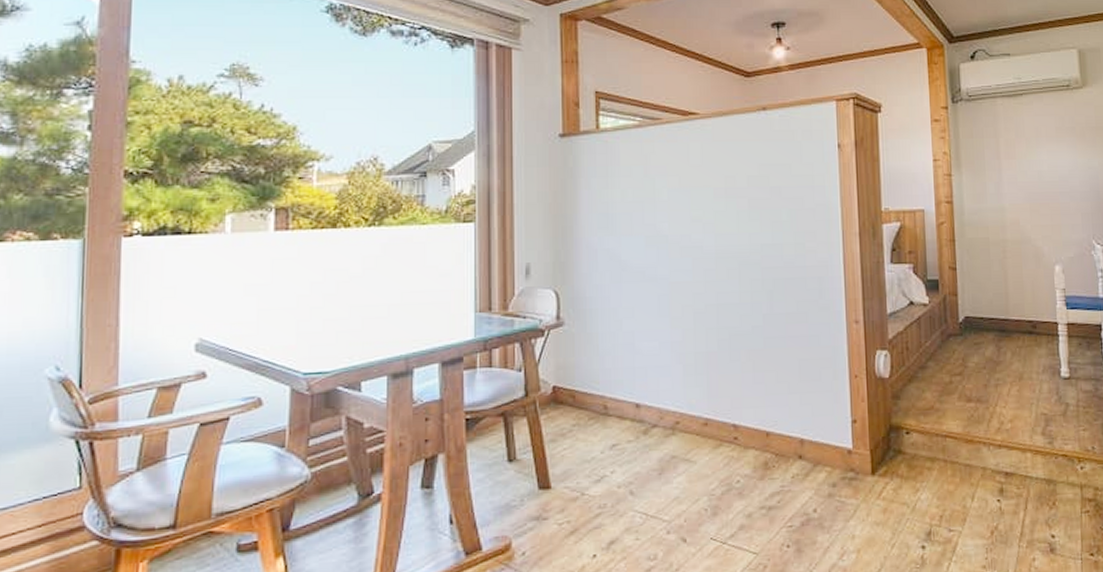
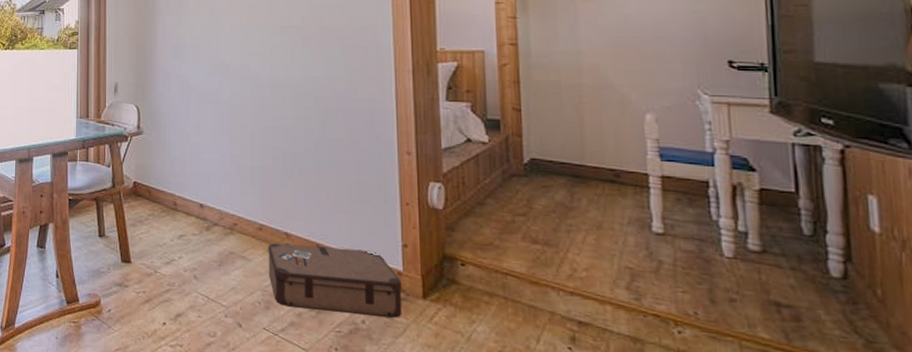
suitcase: none [714,431,853,508] -> present [268,242,403,318]

